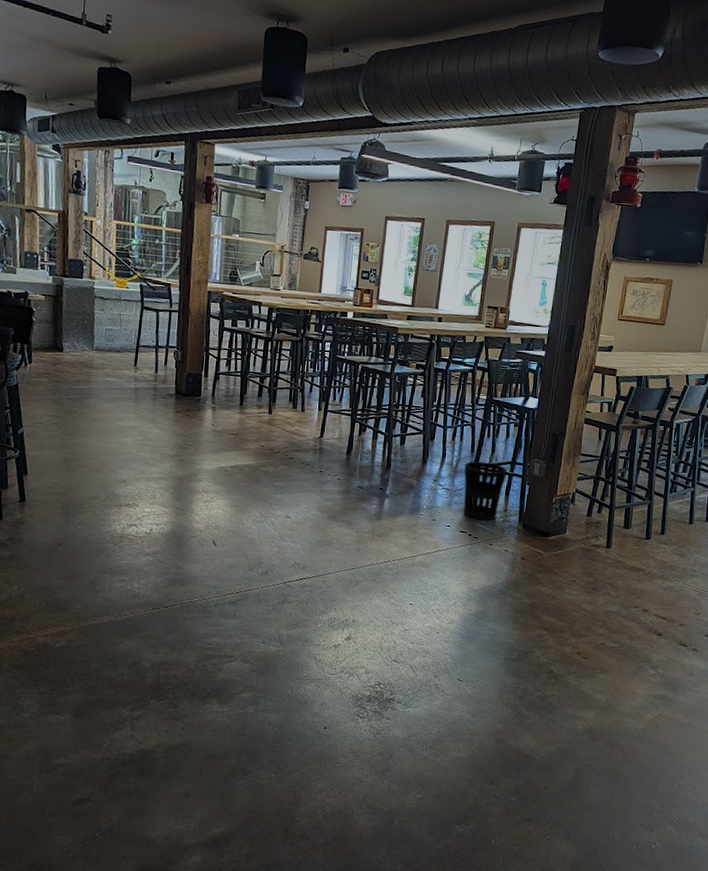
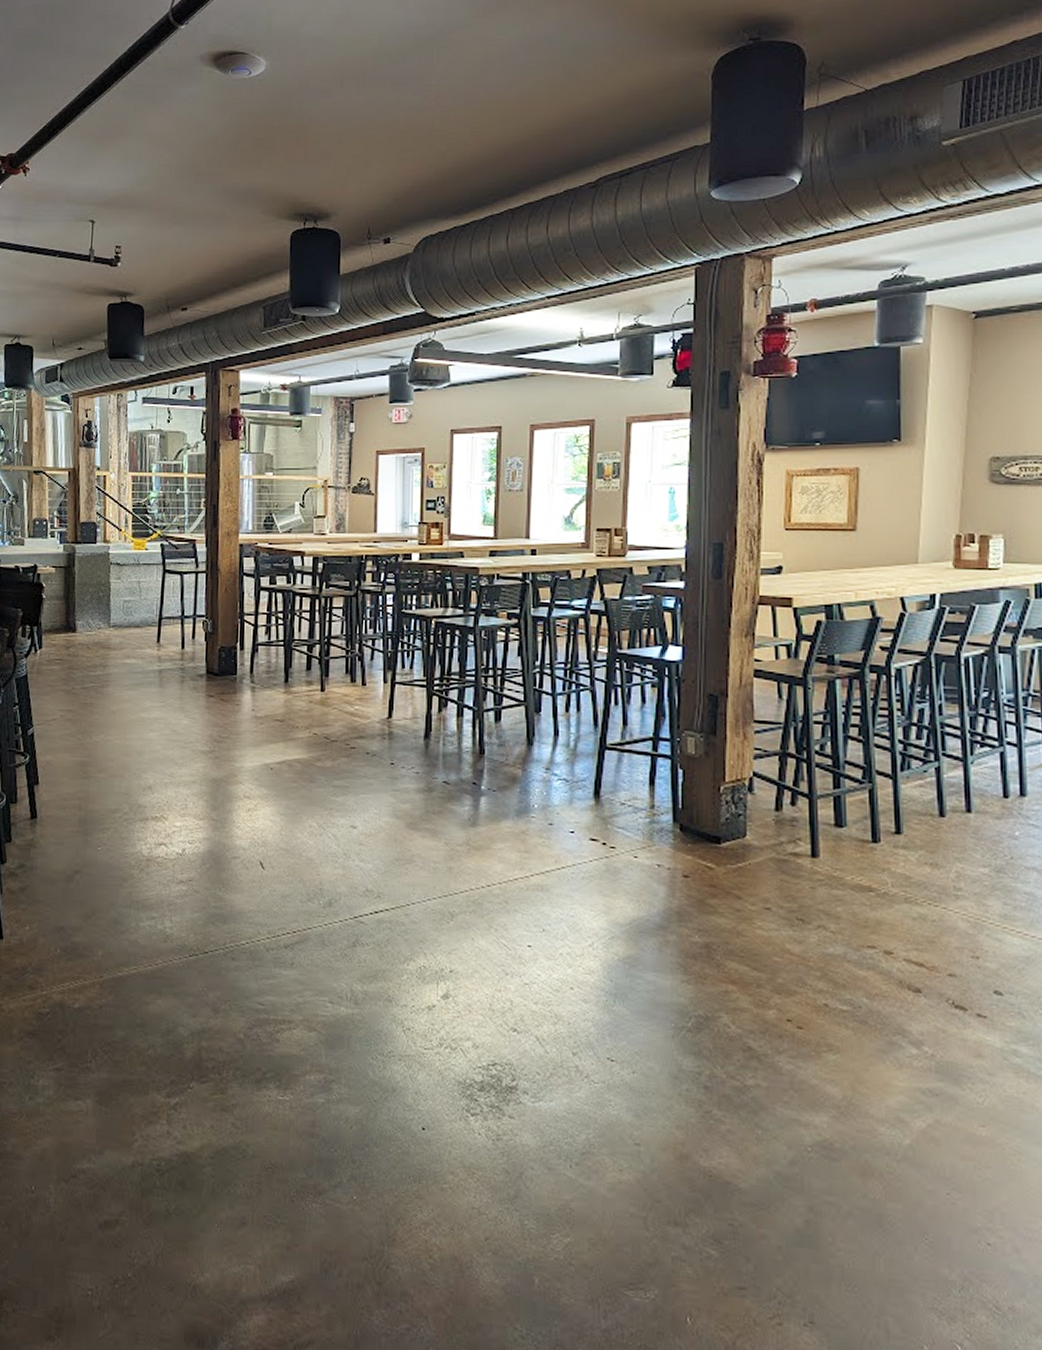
wastebasket: present [463,461,507,521] -> none [586,739,648,823]

